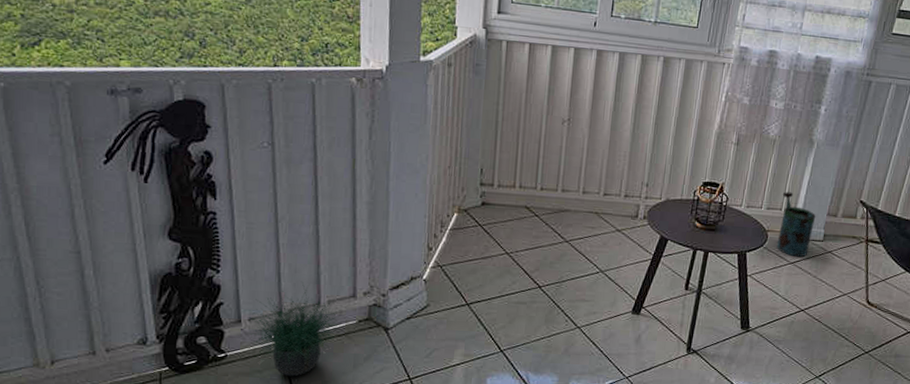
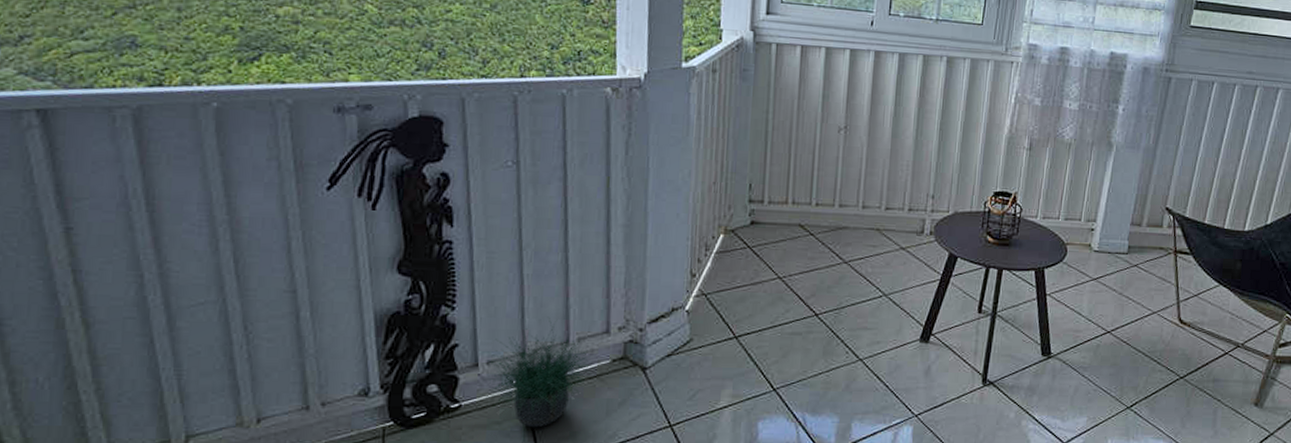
watering can: present [776,192,816,257] -> none [1077,200,1119,273]

